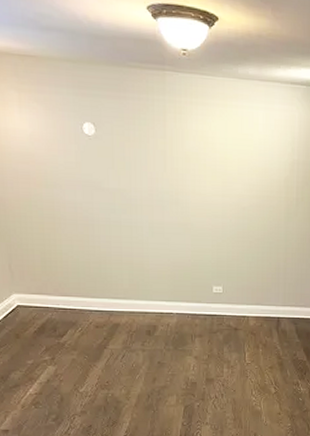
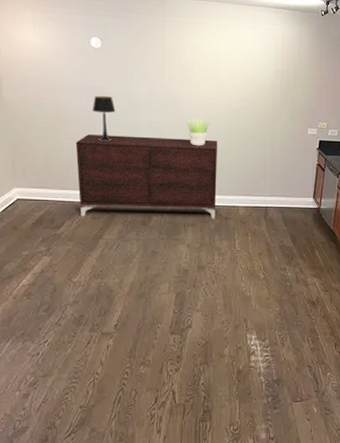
sideboard: none [73,236,225,330] -> present [75,134,217,219]
table lamp: none [89,191,114,243] -> present [93,95,116,141]
potted plant: none [191,217,219,250] -> present [186,118,212,146]

